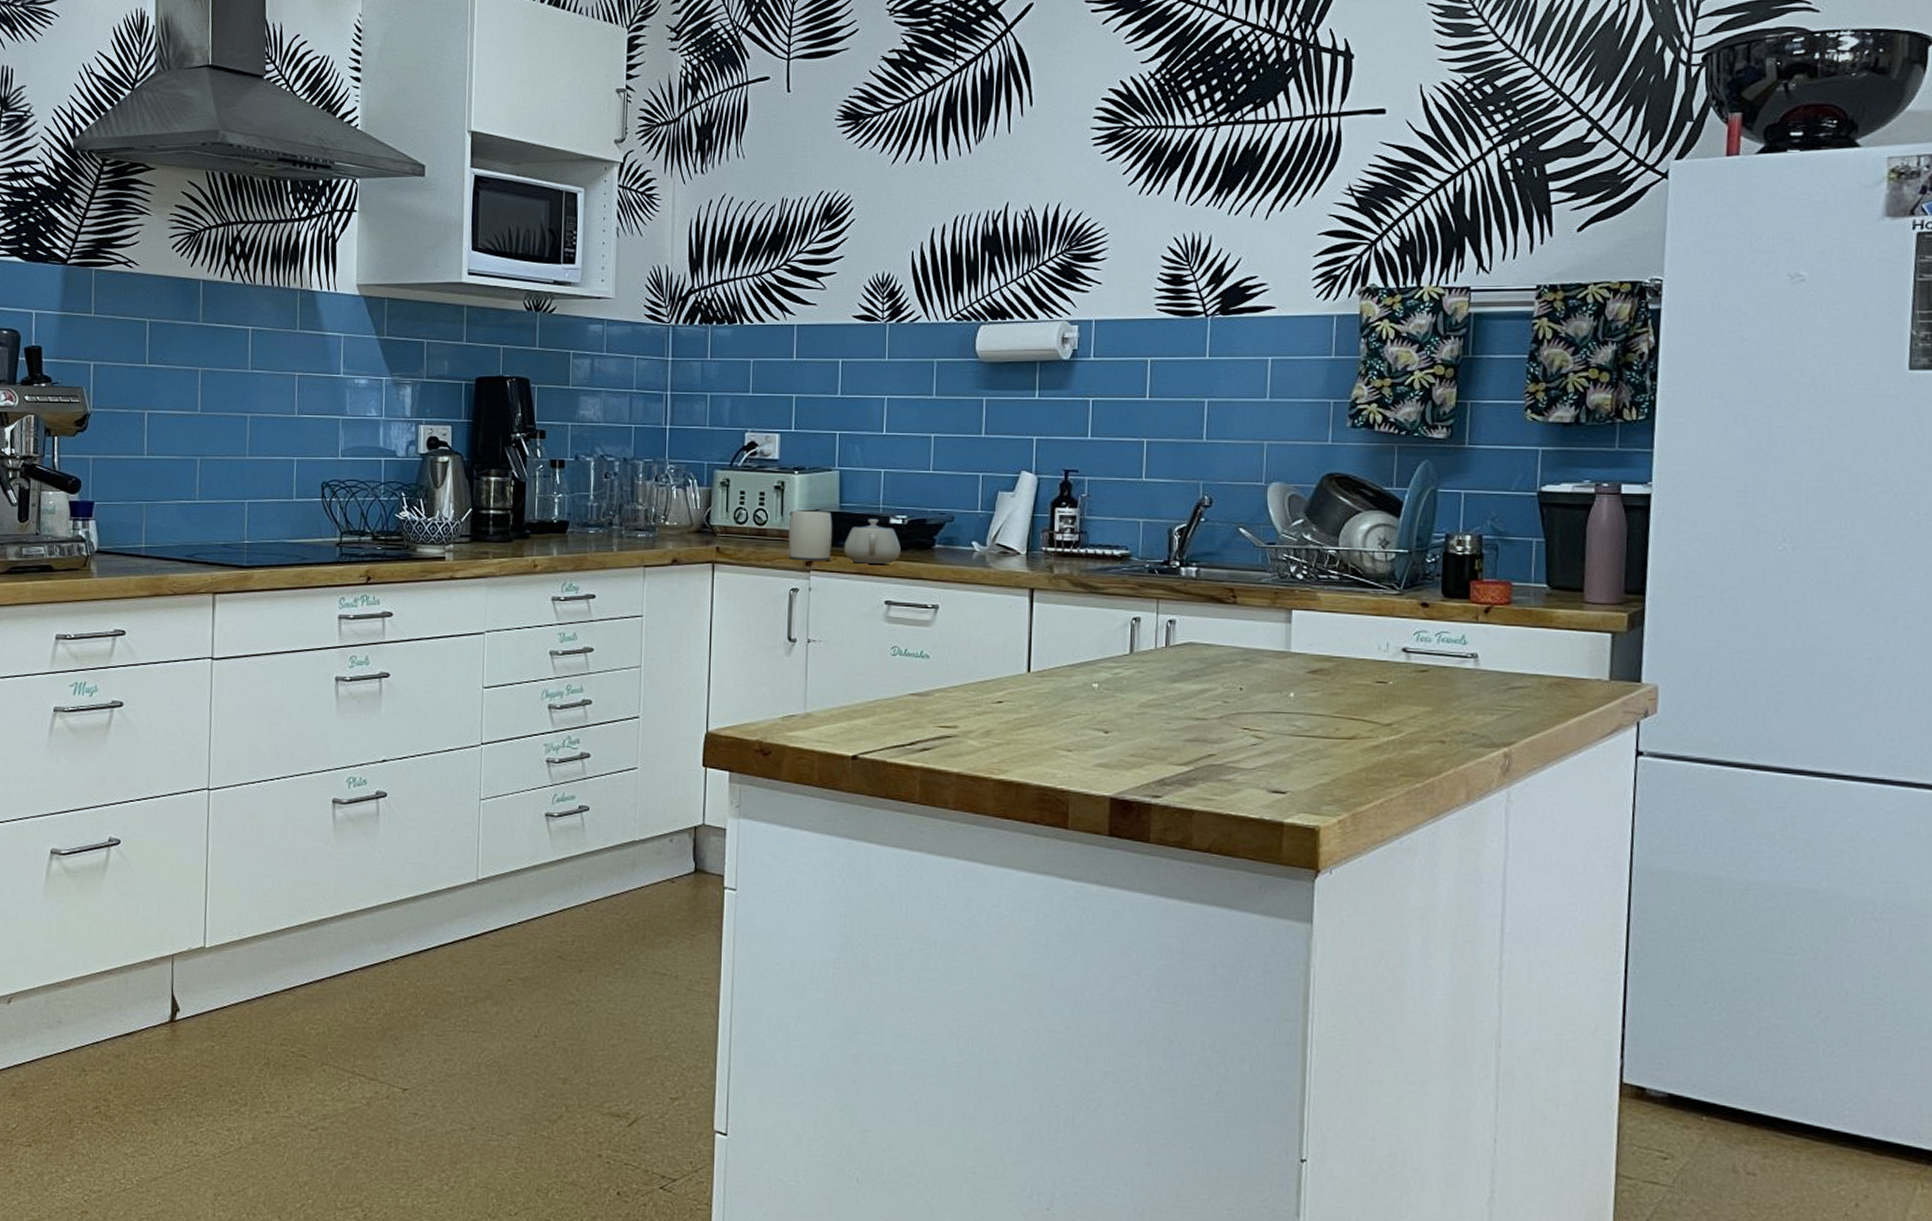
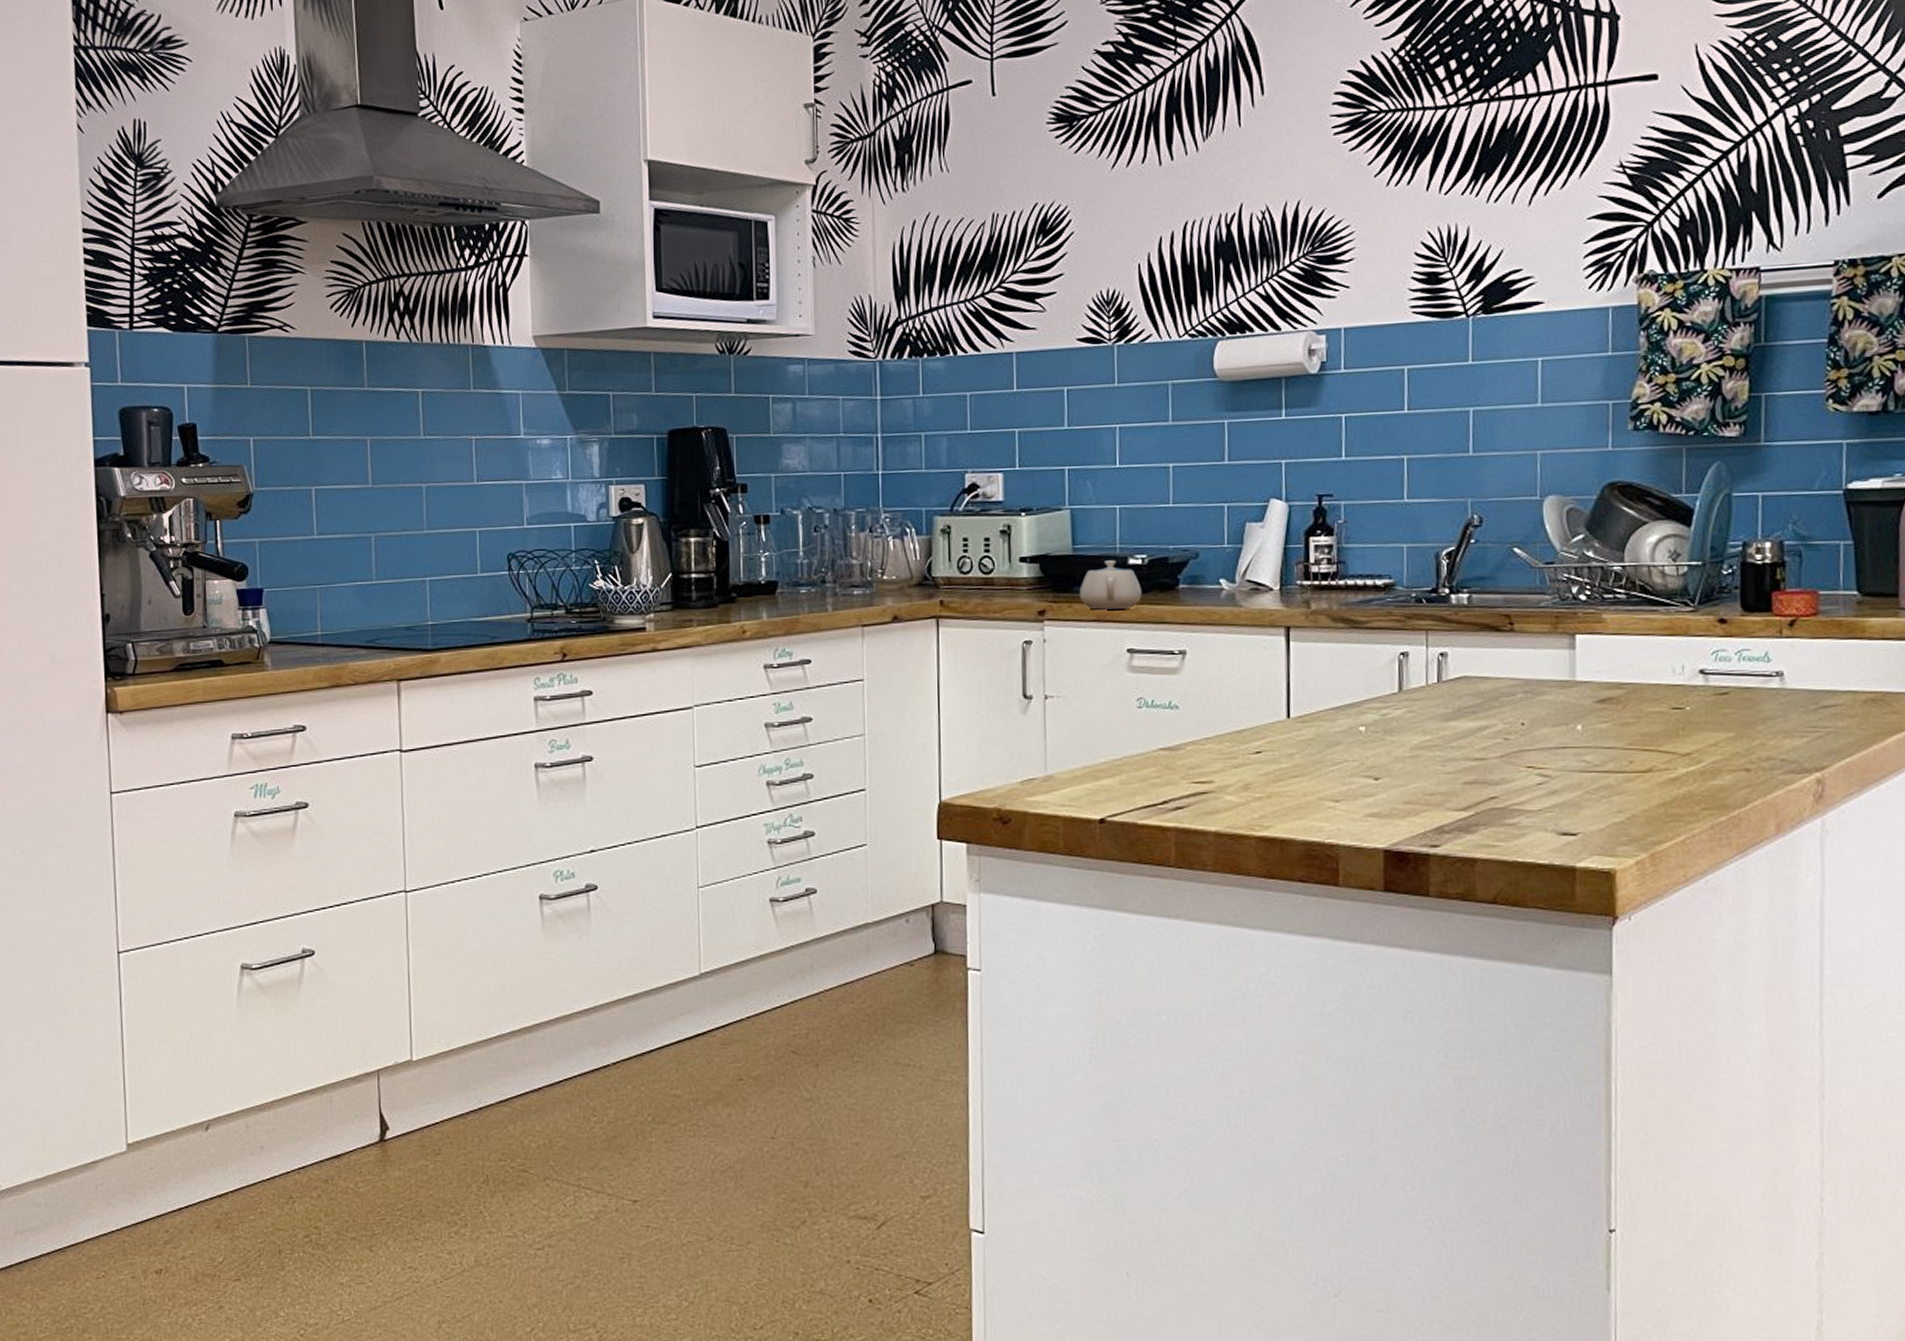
mug: present [788,510,833,562] -> none [1017,555,1067,611]

